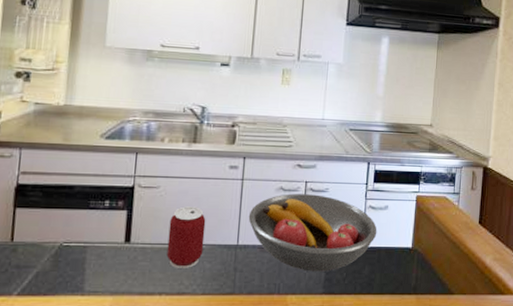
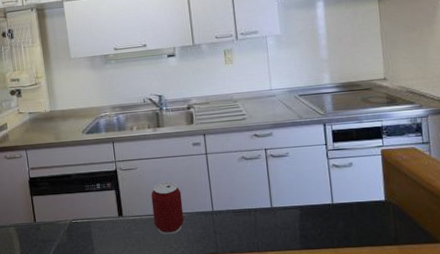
fruit bowl: present [248,194,377,272] -> none [217,159,346,230]

